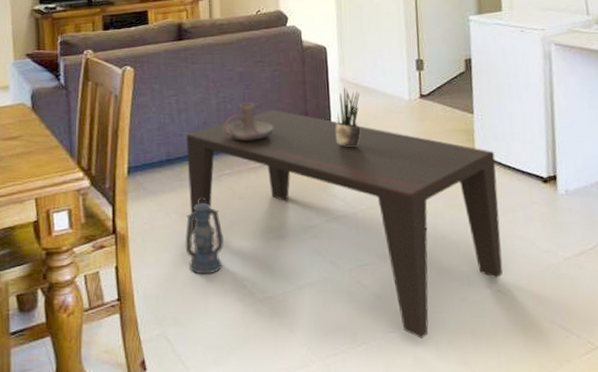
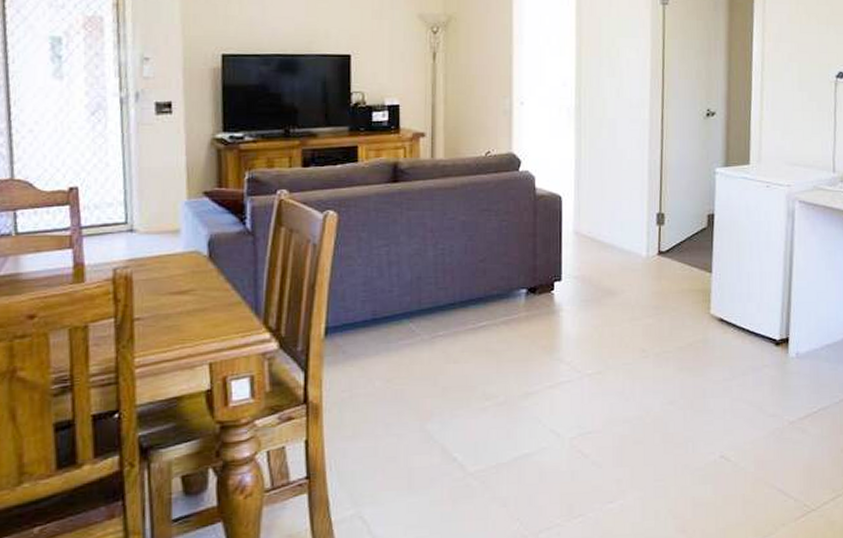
lantern: present [185,197,224,275] -> none [389,361,433,448]
coffee table: present [186,110,503,338] -> none [396,265,730,508]
candle holder: present [222,102,273,140] -> none [439,256,497,298]
potted plant: present [336,87,361,147] -> none [566,241,594,306]

